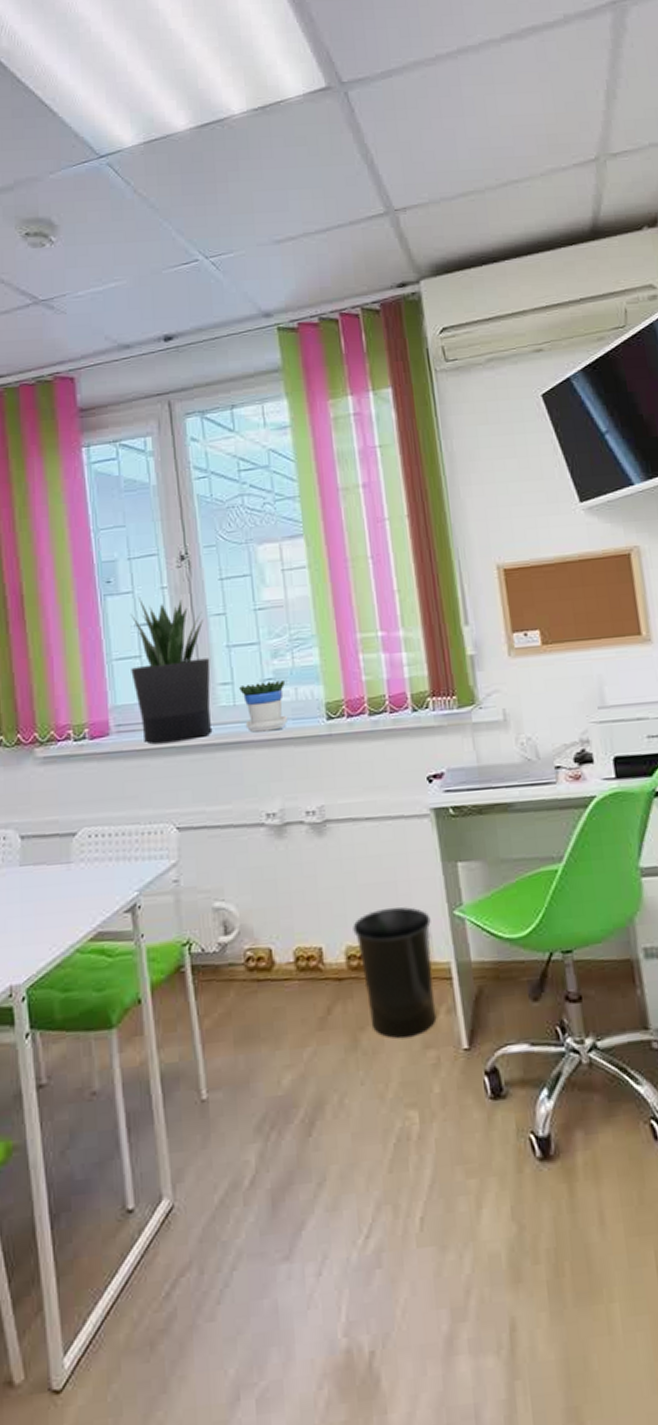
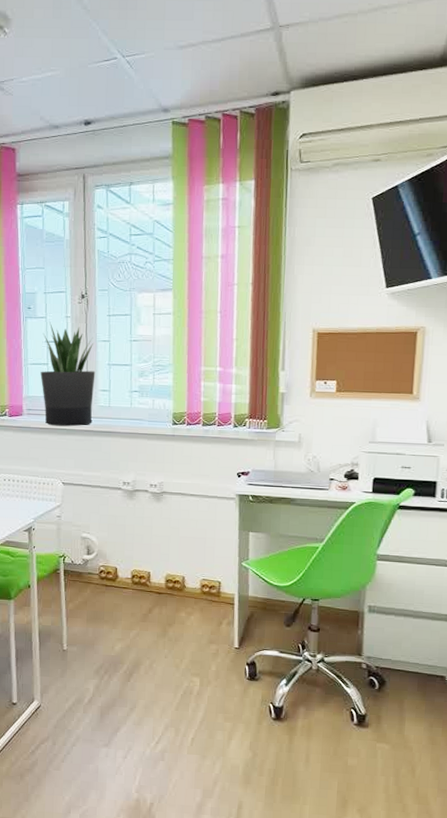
flowerpot: present [239,680,287,734] -> none [114,393,146,428]
waste bin: present [353,907,437,1038] -> none [172,554,225,635]

